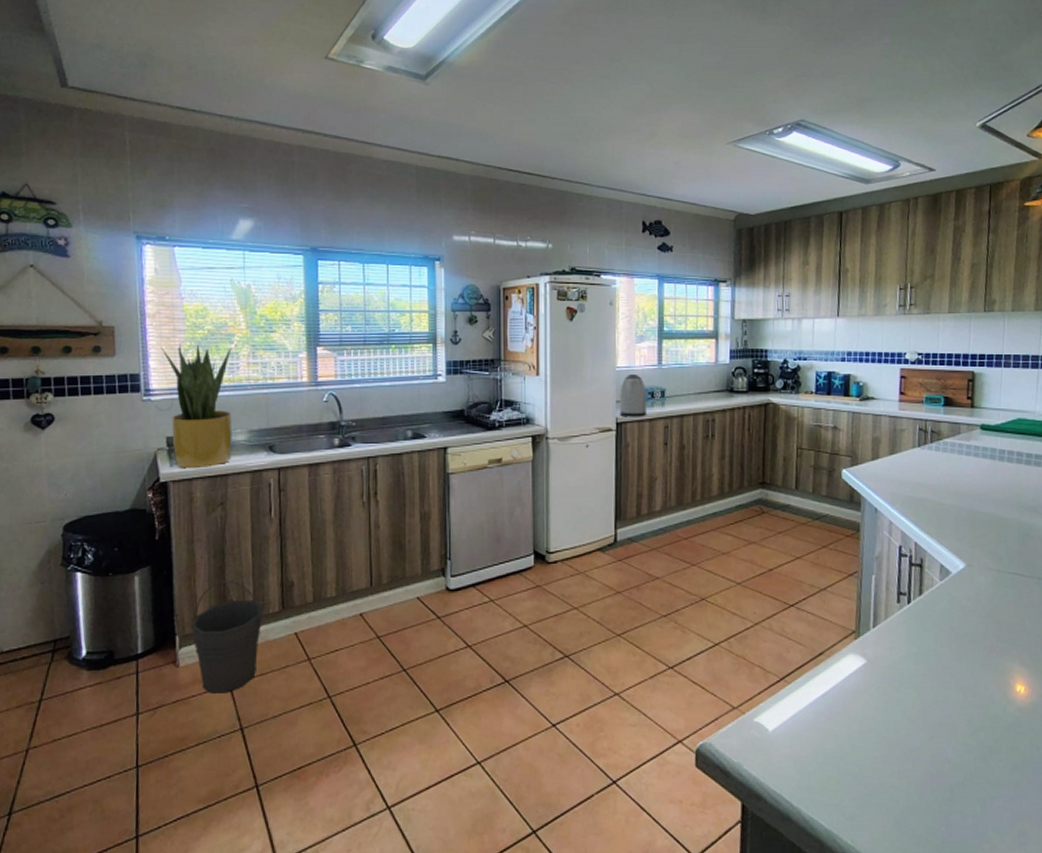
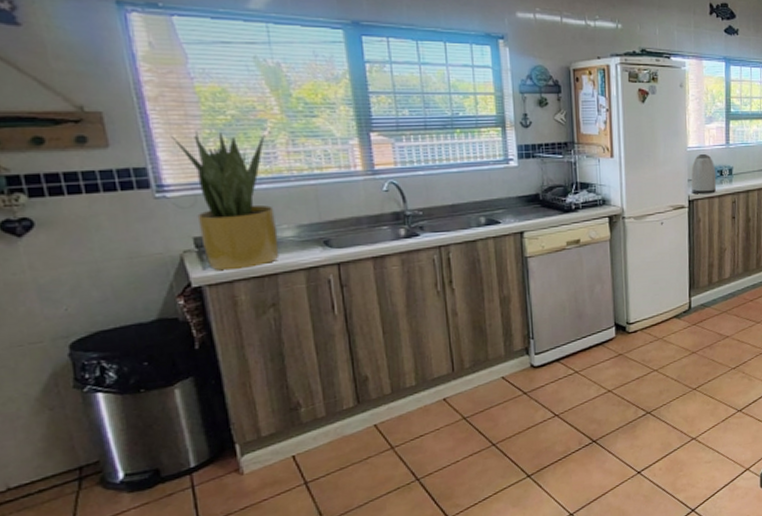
bucket: present [191,580,263,694] -> none [253,381,336,495]

